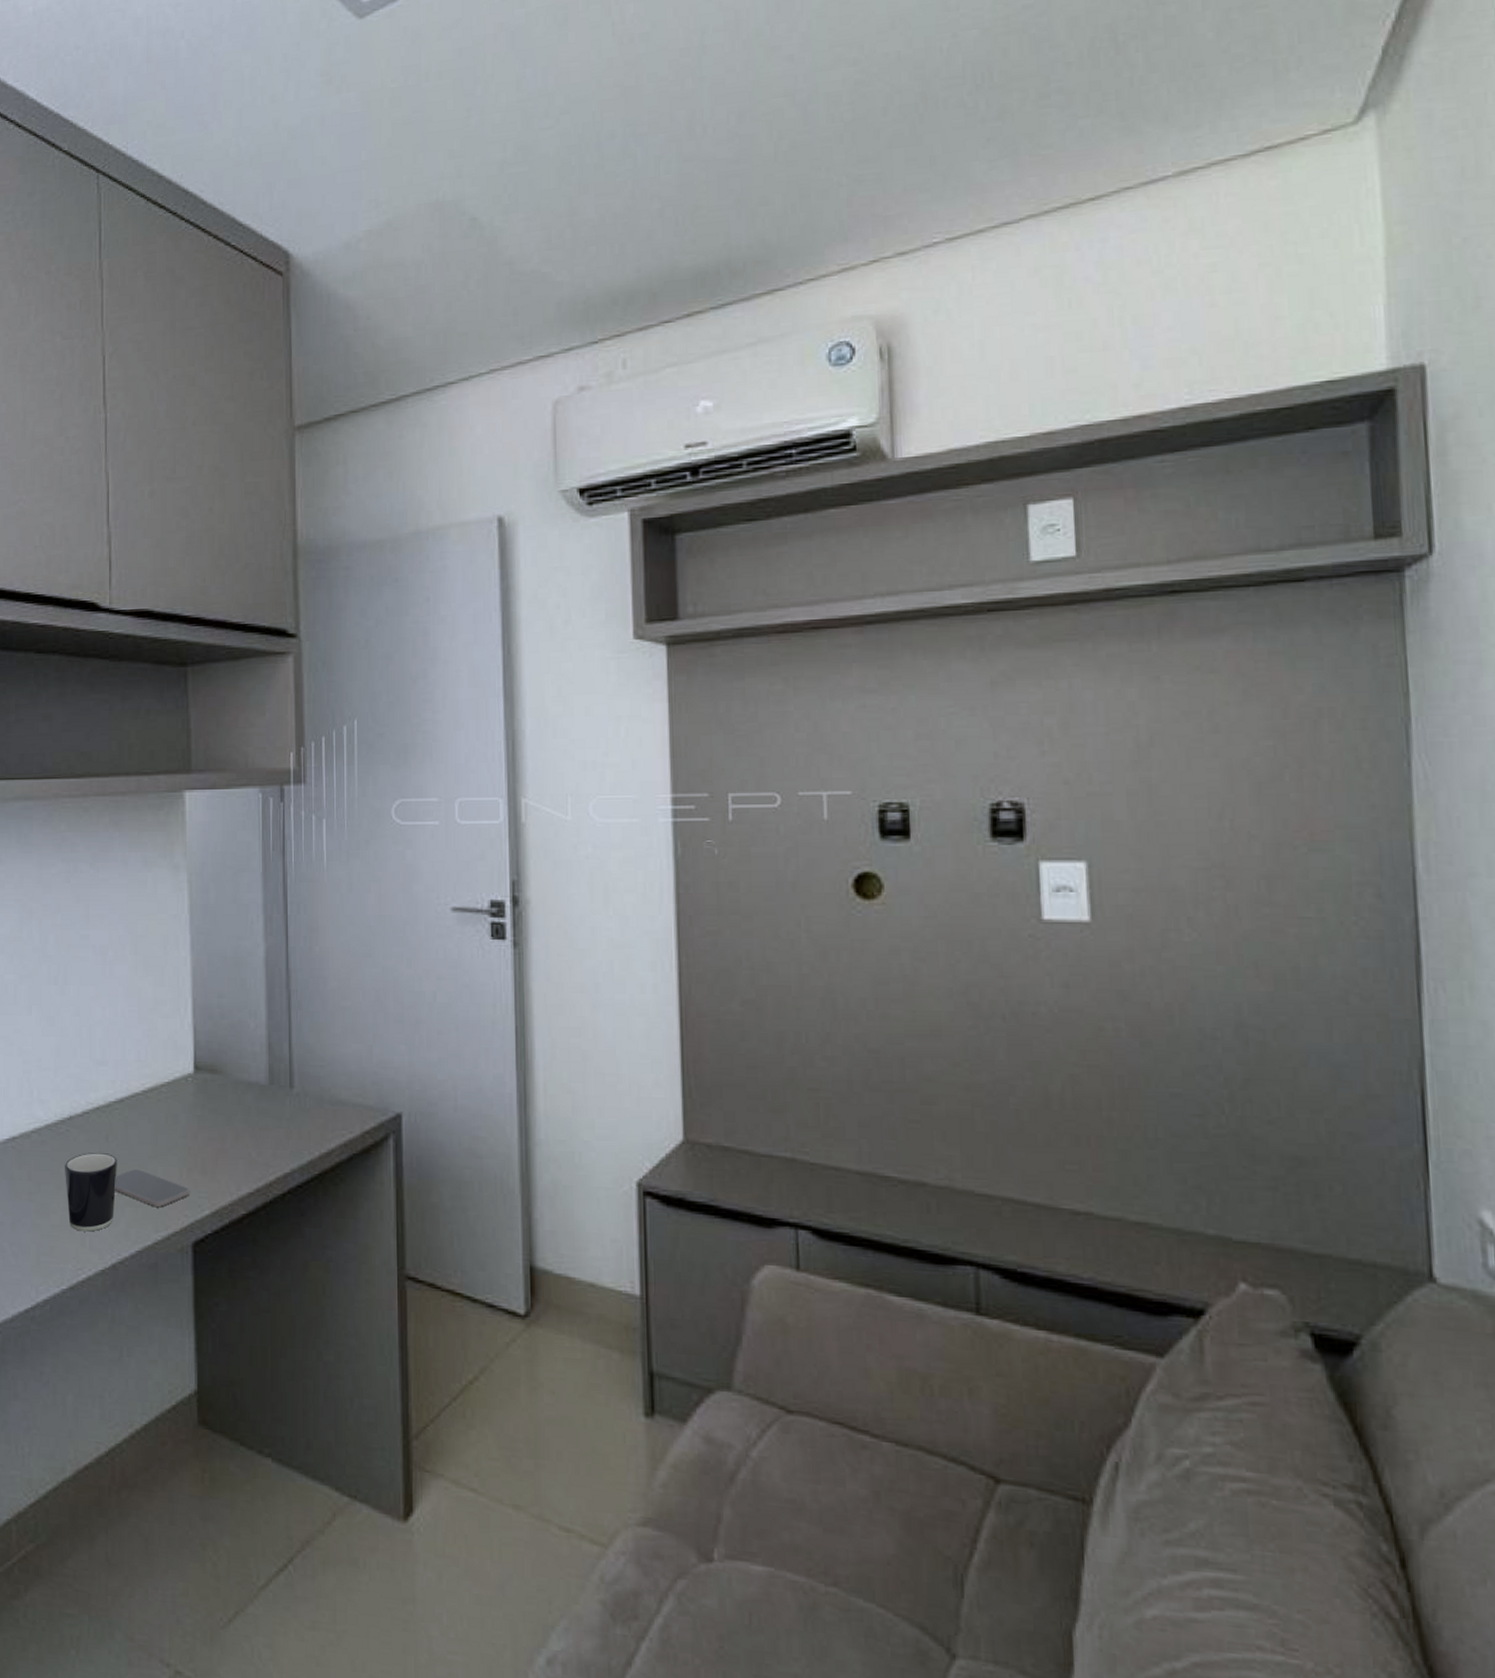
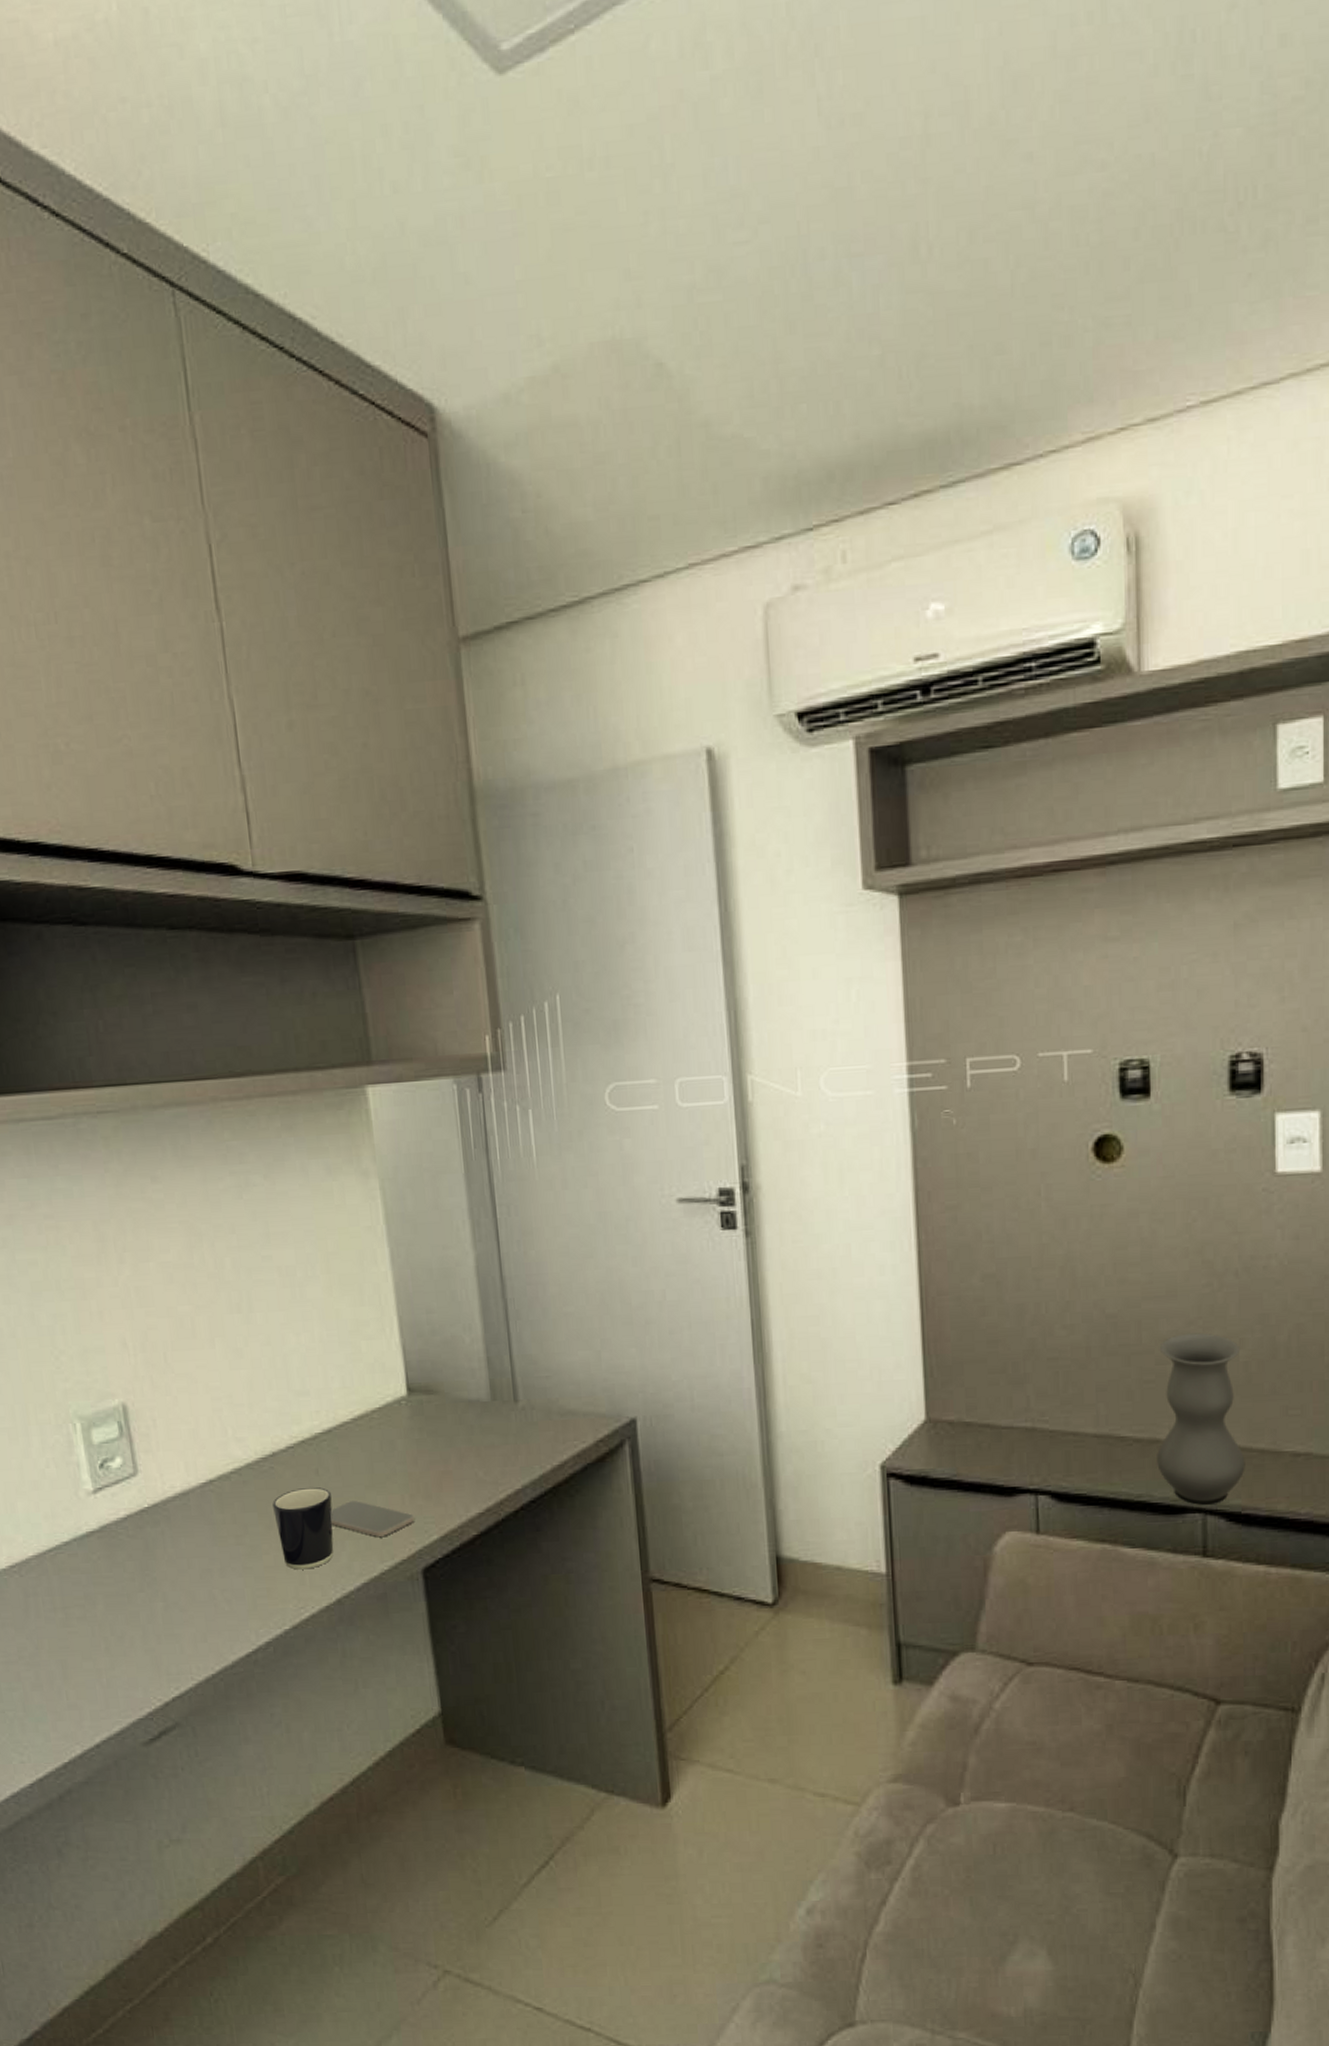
vase: none [924,1075,1020,1258] -> present [1157,1332,1245,1505]

